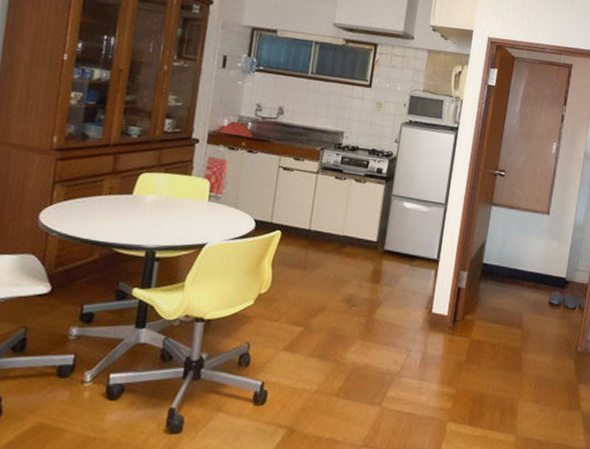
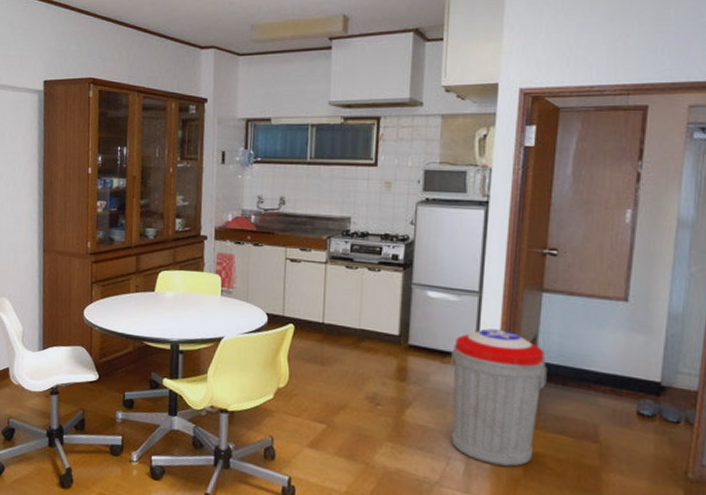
trash can: none [412,235,491,354] -> present [449,328,547,467]

